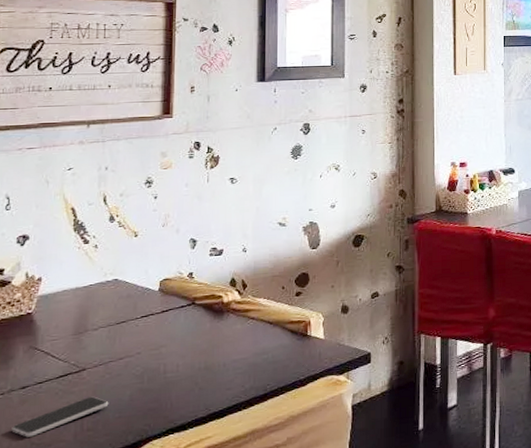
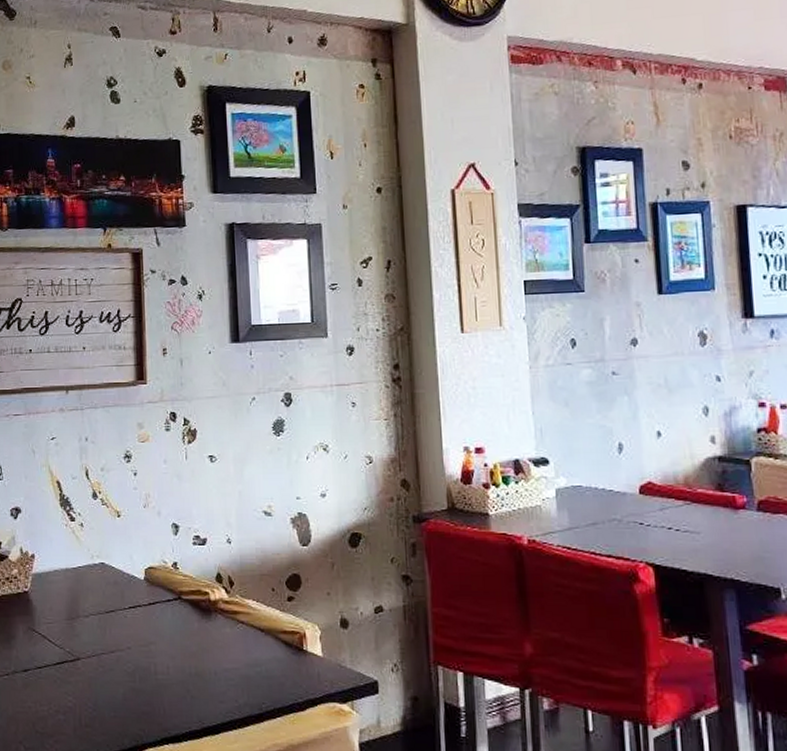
smartphone: present [12,396,109,437] -> none [17,689,104,724]

